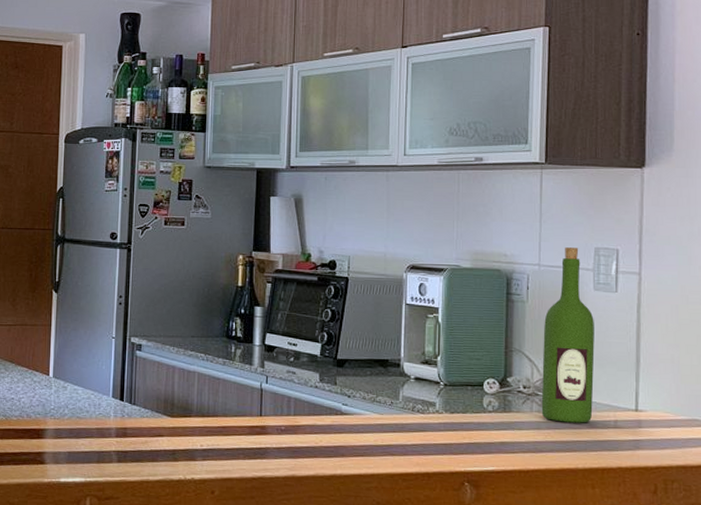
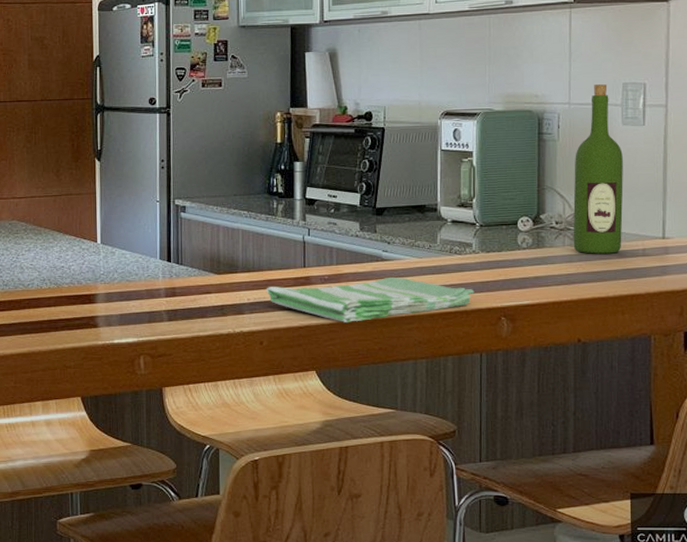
dish towel: none [220,432,437,478] -> present [266,276,475,323]

